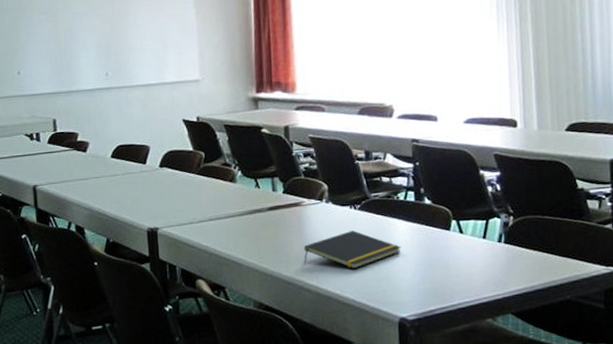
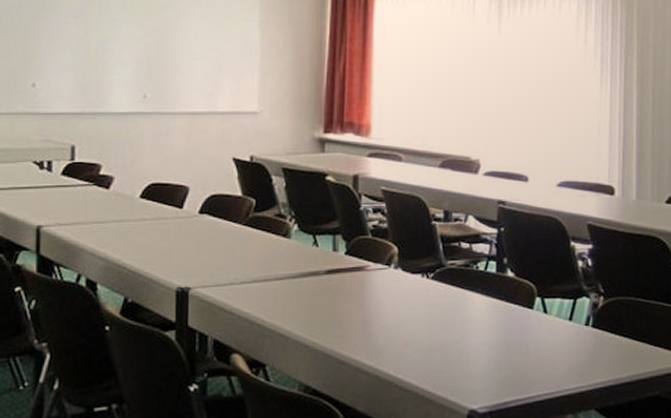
notepad: present [304,230,401,269] -> none [363,302,477,350]

